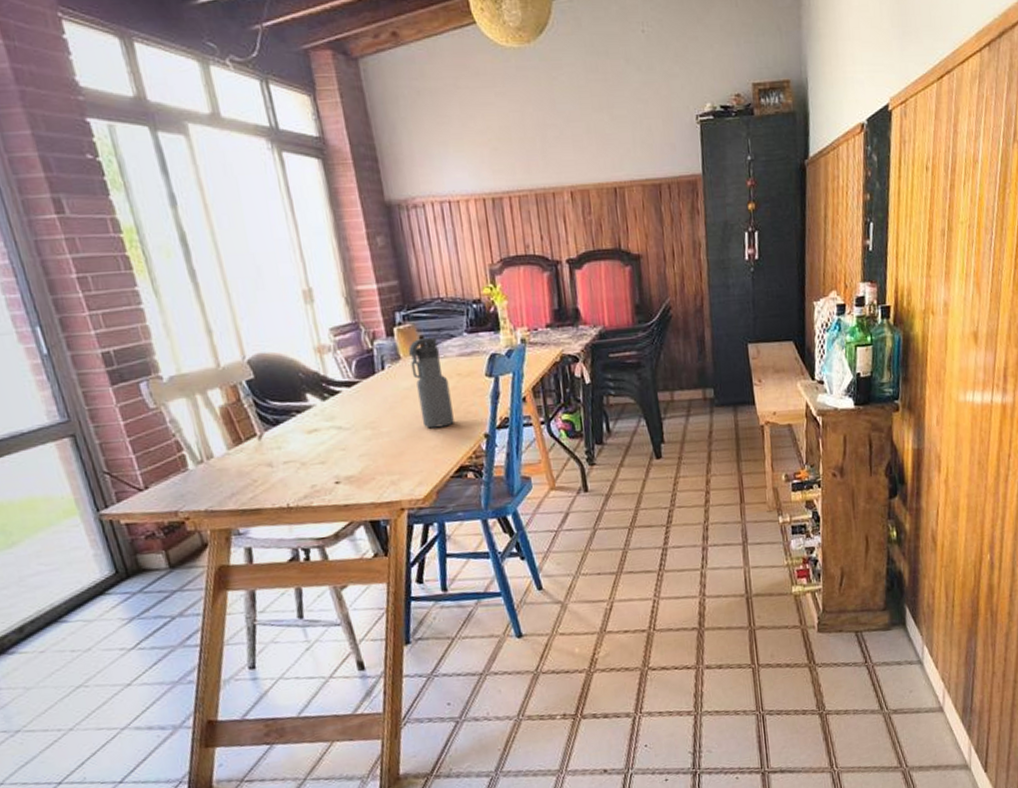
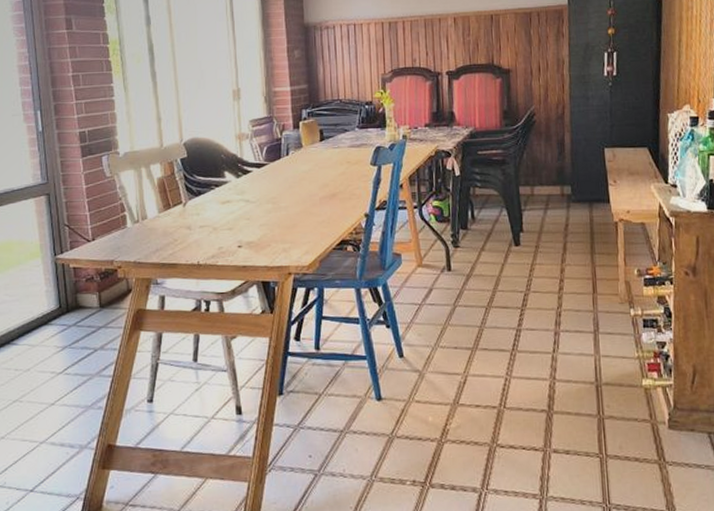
water bottle: present [409,338,454,429] -> none [310,131,341,206]

